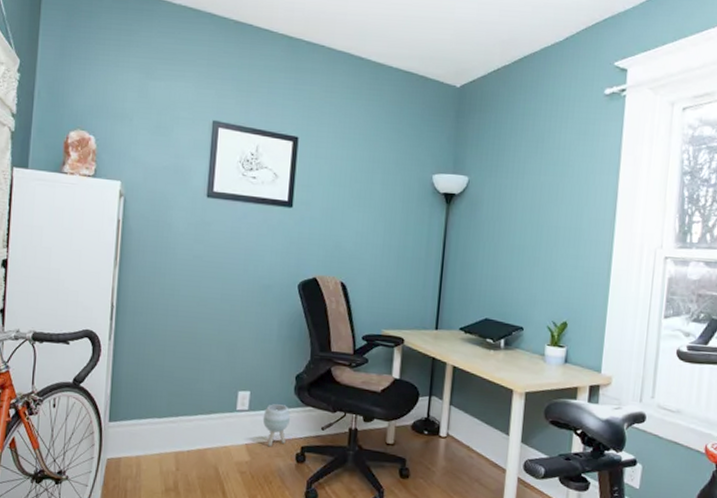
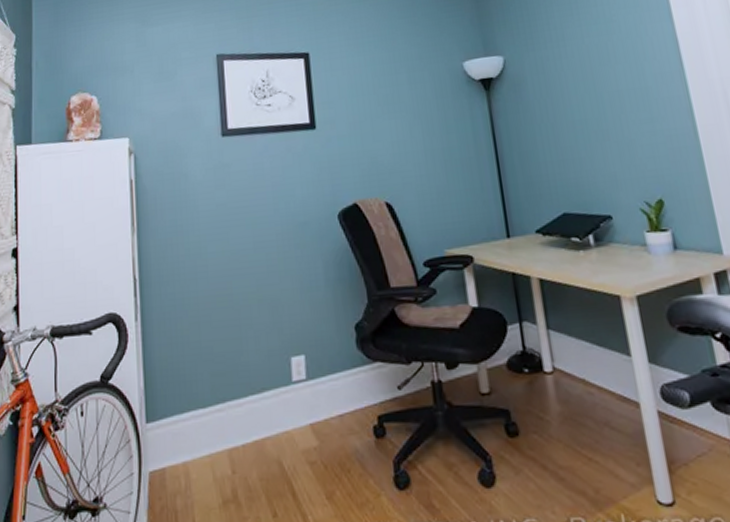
planter: present [262,404,290,447] -> none [325,365,358,423]

